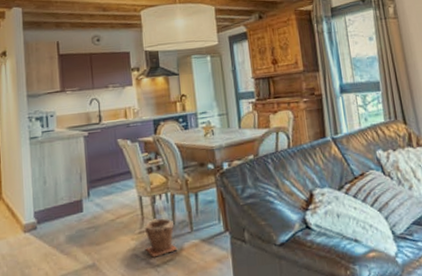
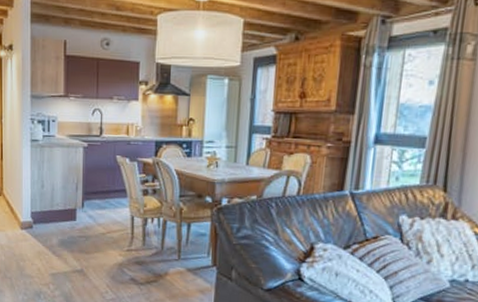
plant pot: present [144,218,178,258] -> none [132,240,163,276]

